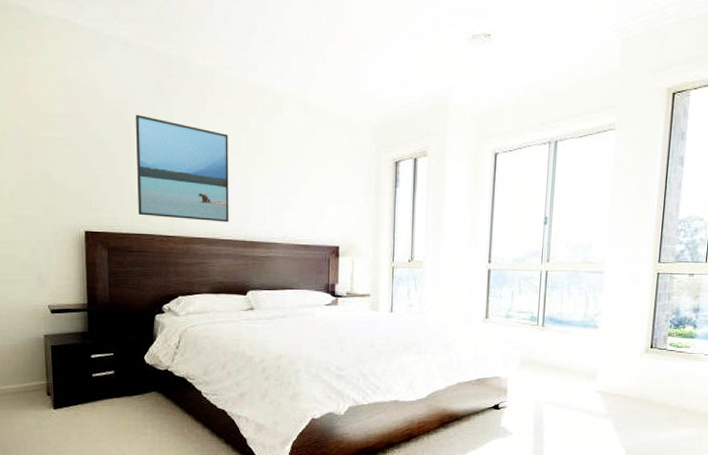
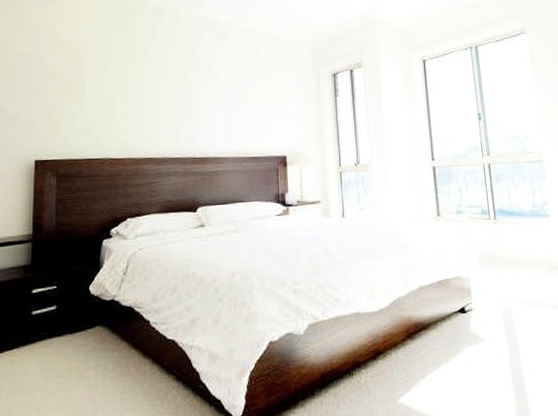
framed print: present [136,114,229,222] -> none [89,49,178,142]

